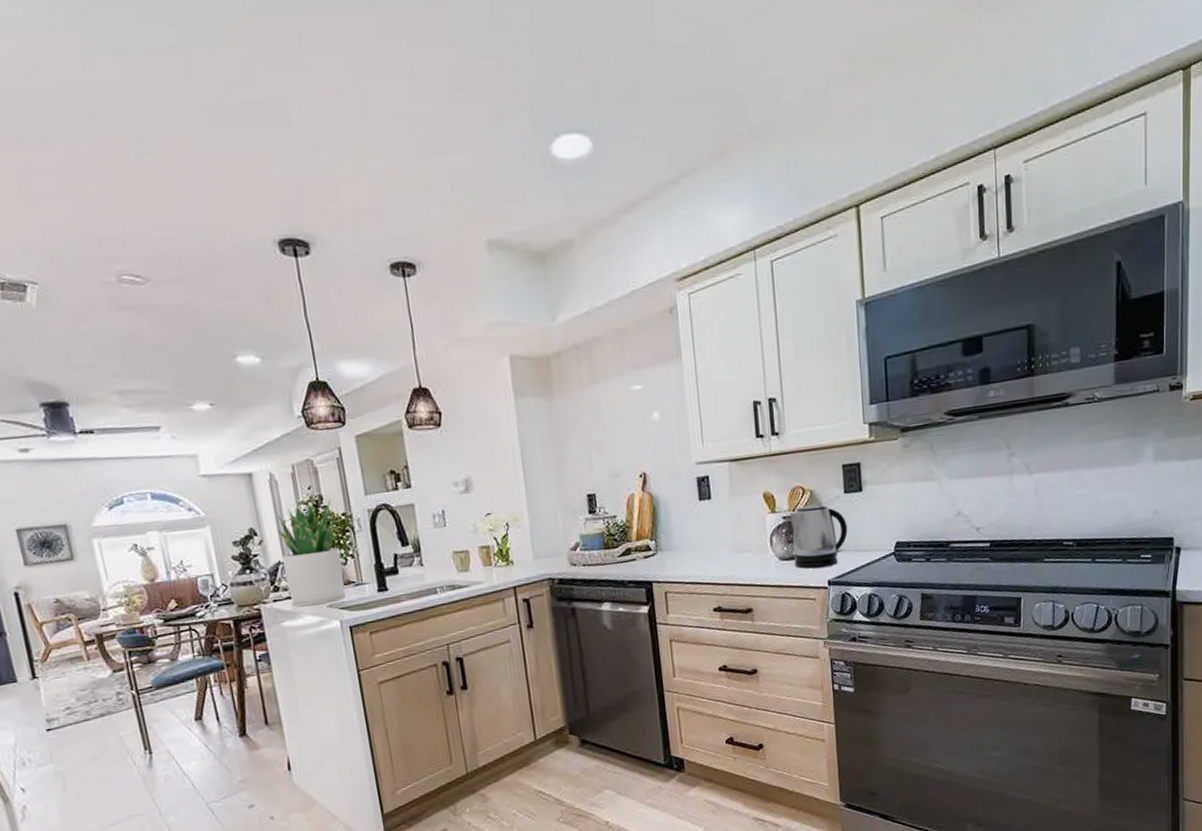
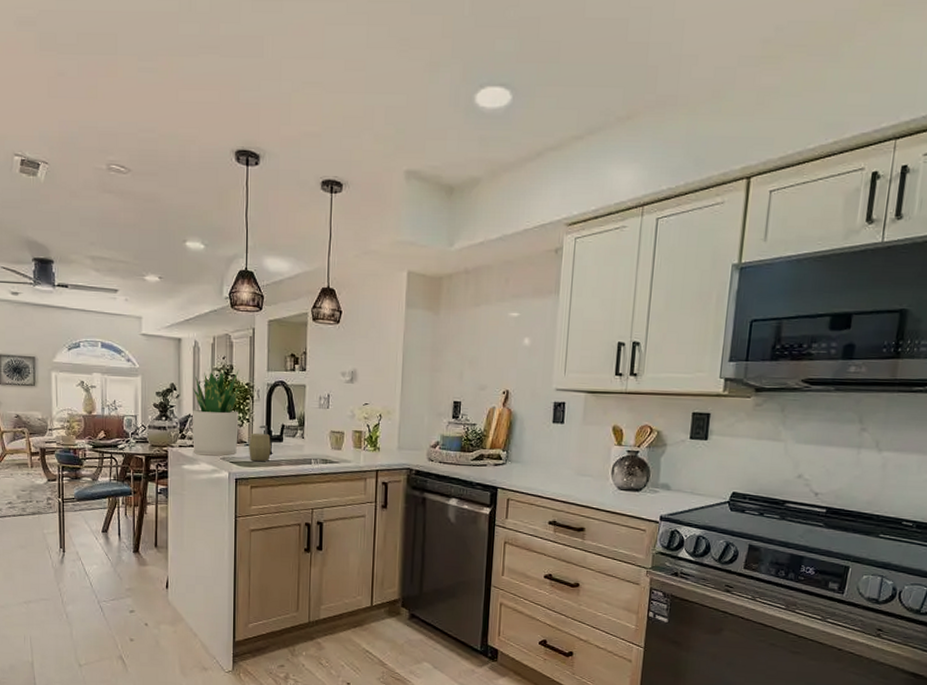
soap dispenser: none [357,558,387,603] -> present [249,425,271,462]
kettle: present [790,504,848,569] -> none [630,444,688,503]

